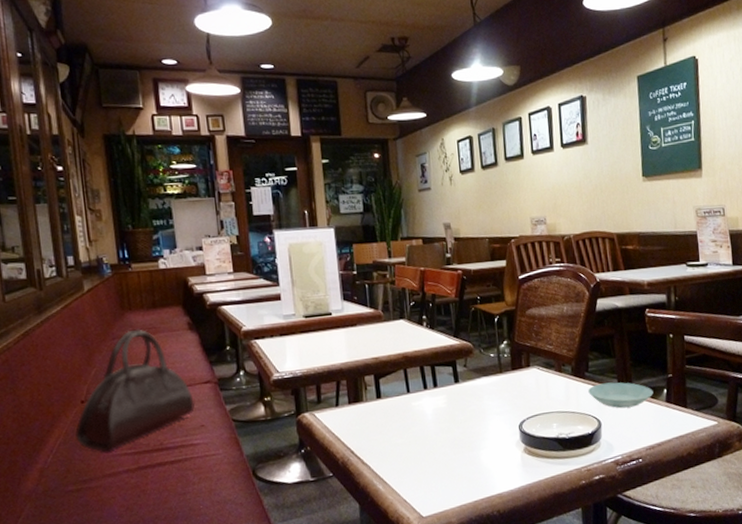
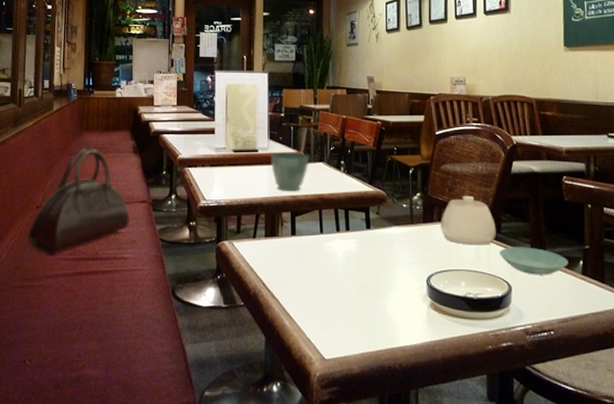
cup: none [346,311,389,354] -> present [270,152,309,191]
sugar bowl: none [528,337,584,387] -> present [440,195,496,245]

